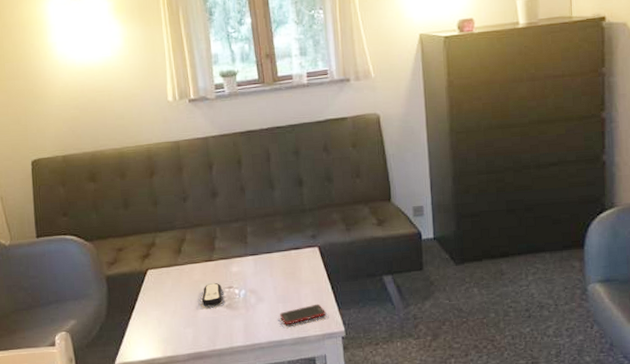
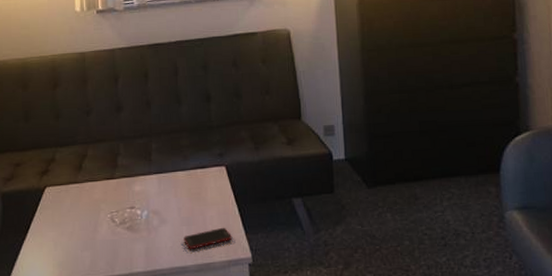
remote control: present [201,283,222,306] -> none [101,203,123,227]

